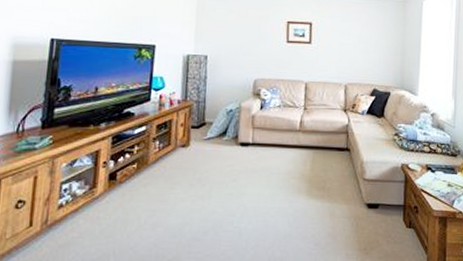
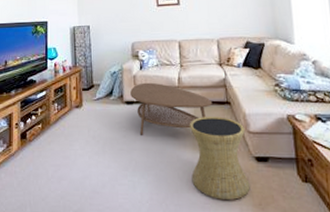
coffee table: none [246,124,332,180] -> present [130,82,213,135]
side table: none [302,163,360,245] -> present [190,117,250,200]

